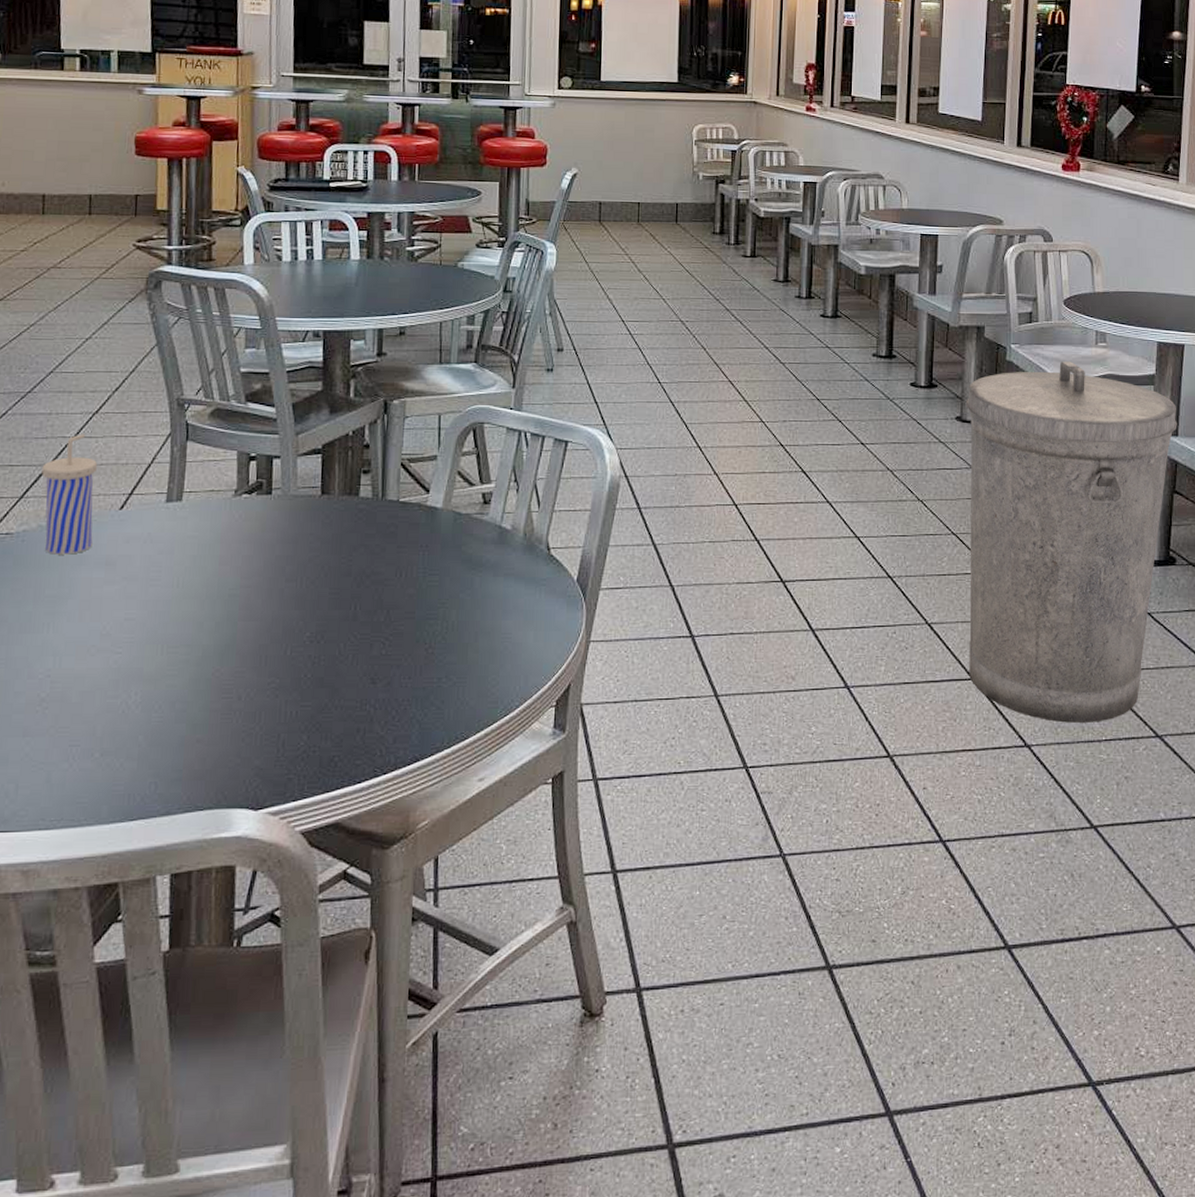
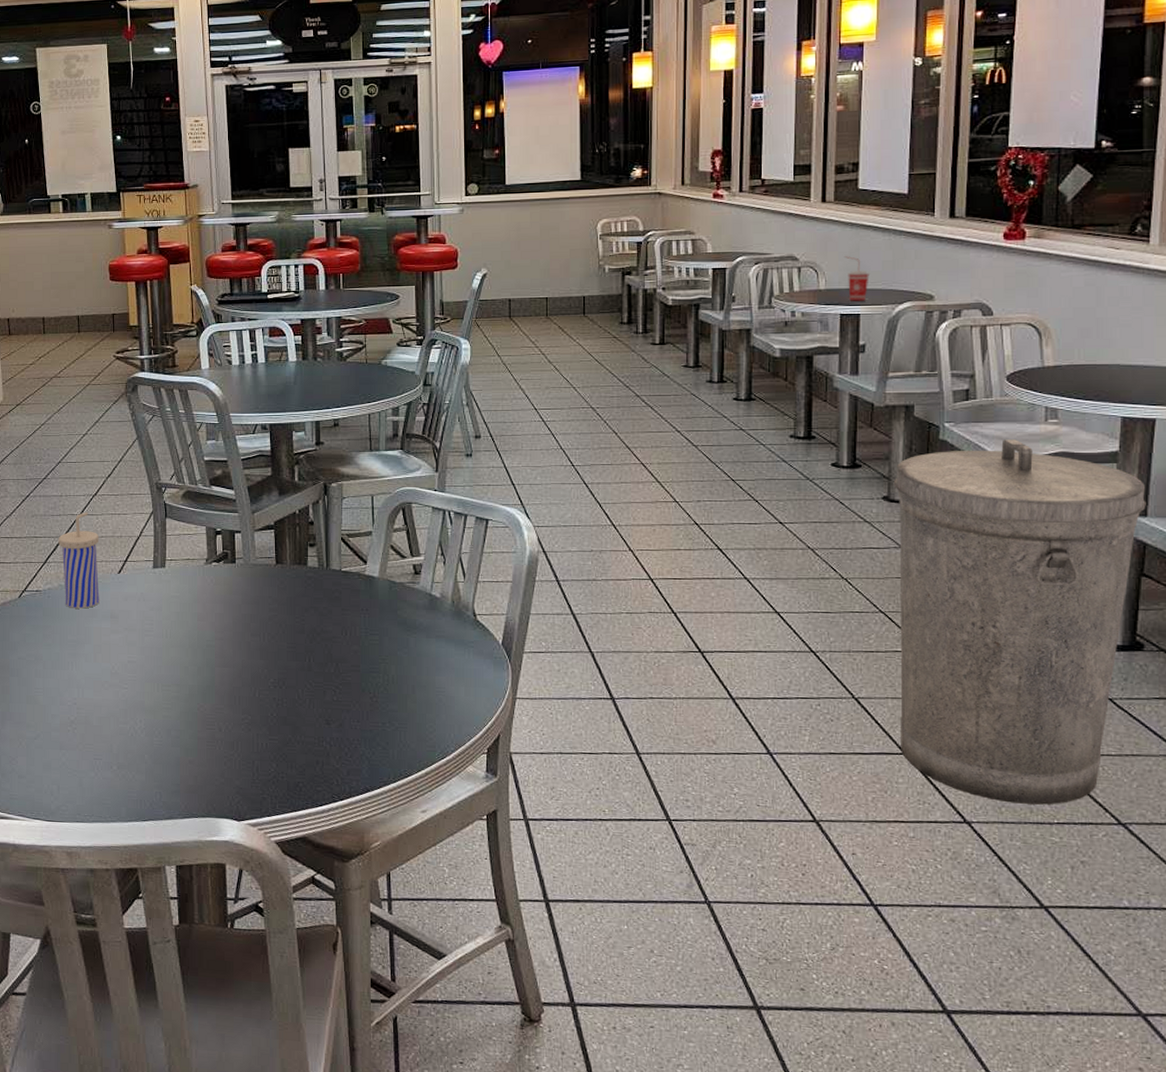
beverage cup: none [924,176,947,222] -> present [844,255,869,301]

